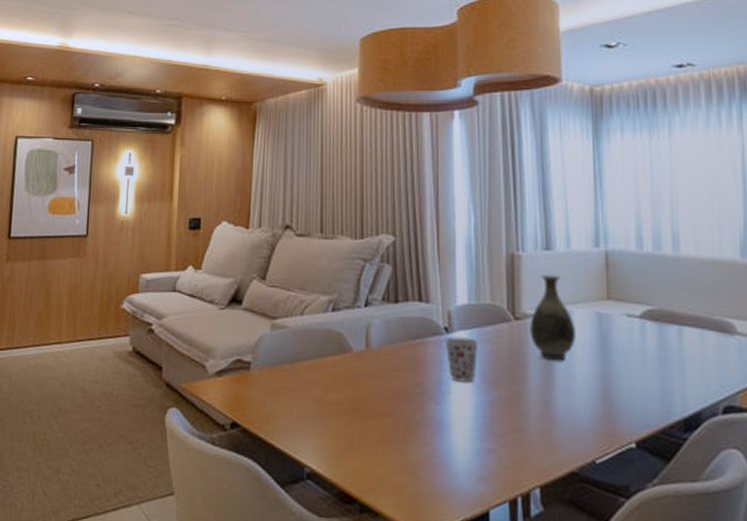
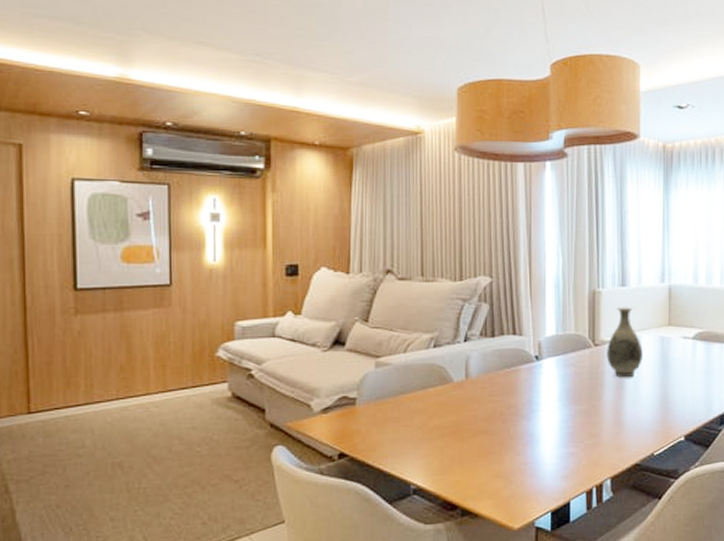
cup: present [445,337,479,383] -> none [535,363,564,401]

